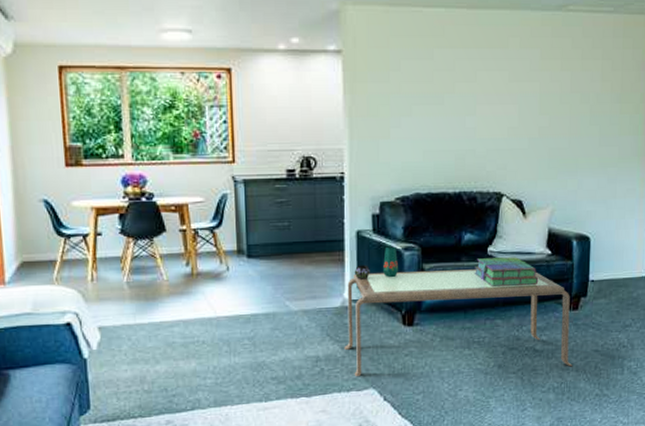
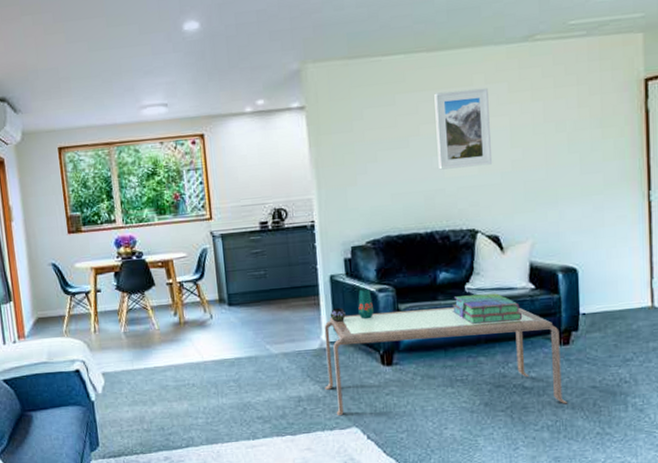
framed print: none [471,52,522,130] -> present [434,87,492,170]

